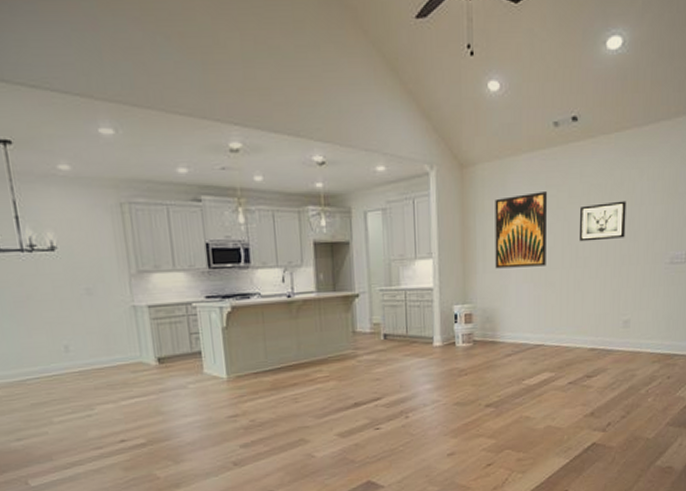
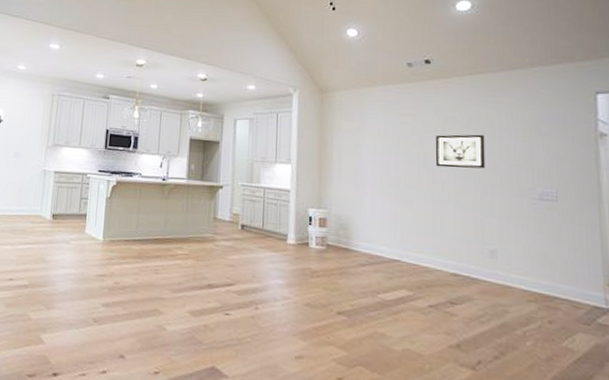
wall art: present [495,192,547,269] -> none [351,118,402,185]

